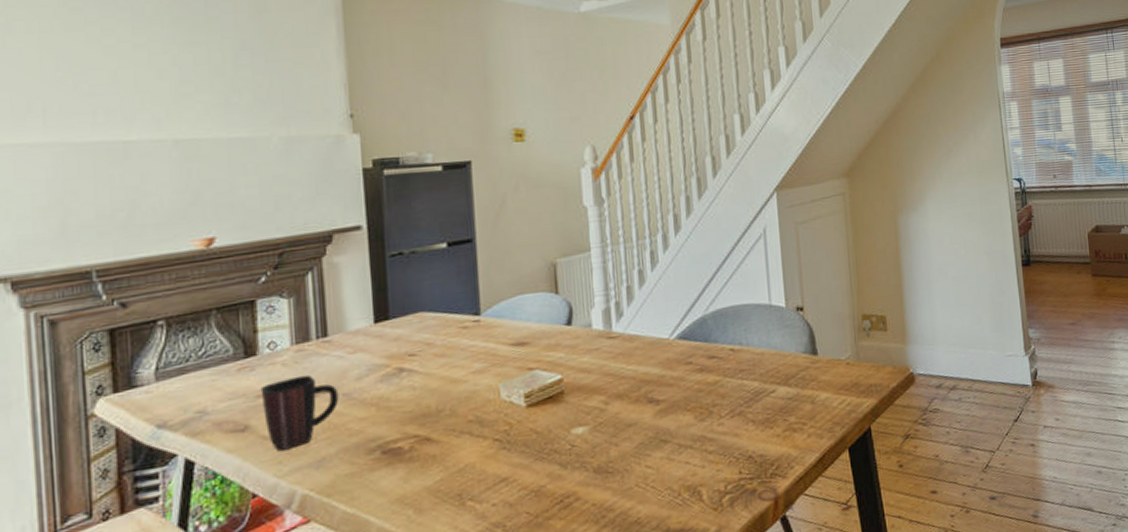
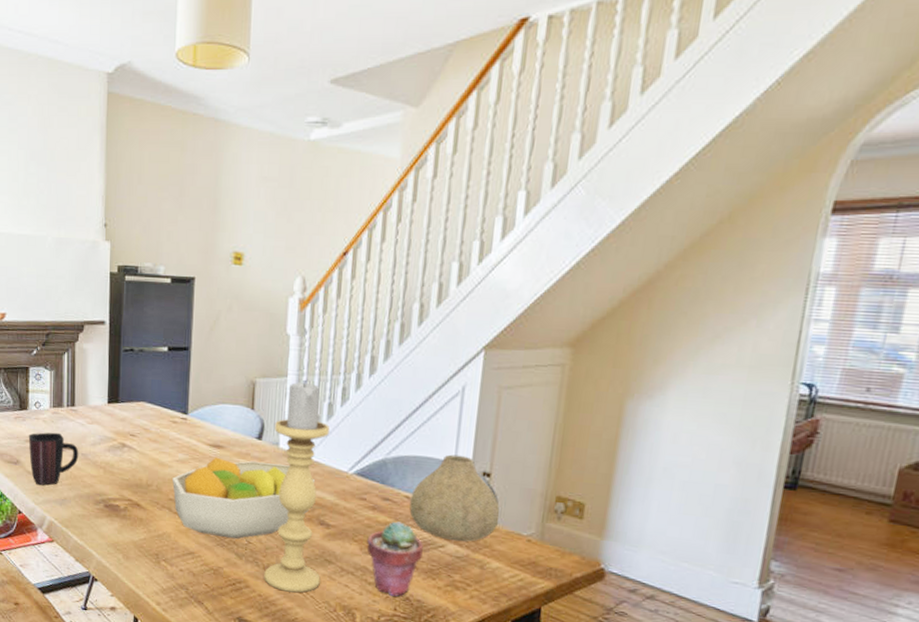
fruit bowl: none [470,346,637,452] -> present [172,457,316,539]
candle holder: none [584,251,659,492] -> present [264,380,329,593]
potted succulent: none [700,377,757,459] -> present [367,521,423,597]
vase: none [735,295,819,384] -> present [409,454,500,542]

